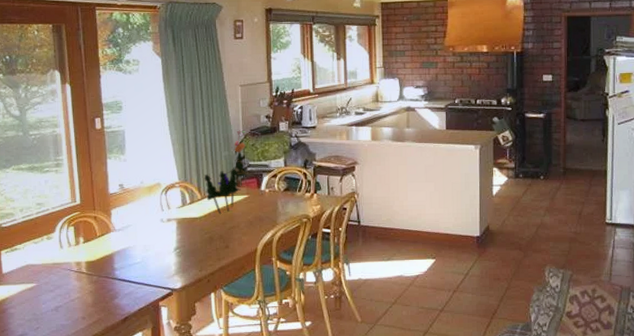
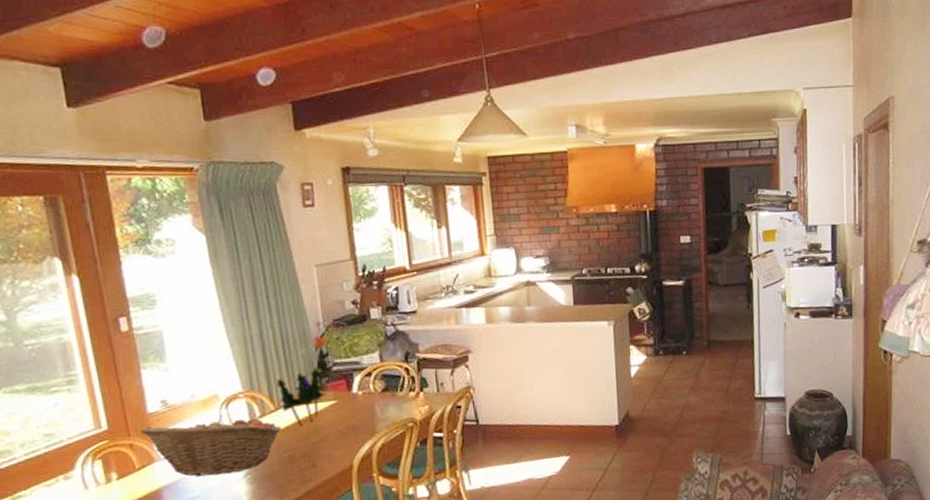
fruit basket: none [103,200,205,247] -> present [140,415,282,477]

